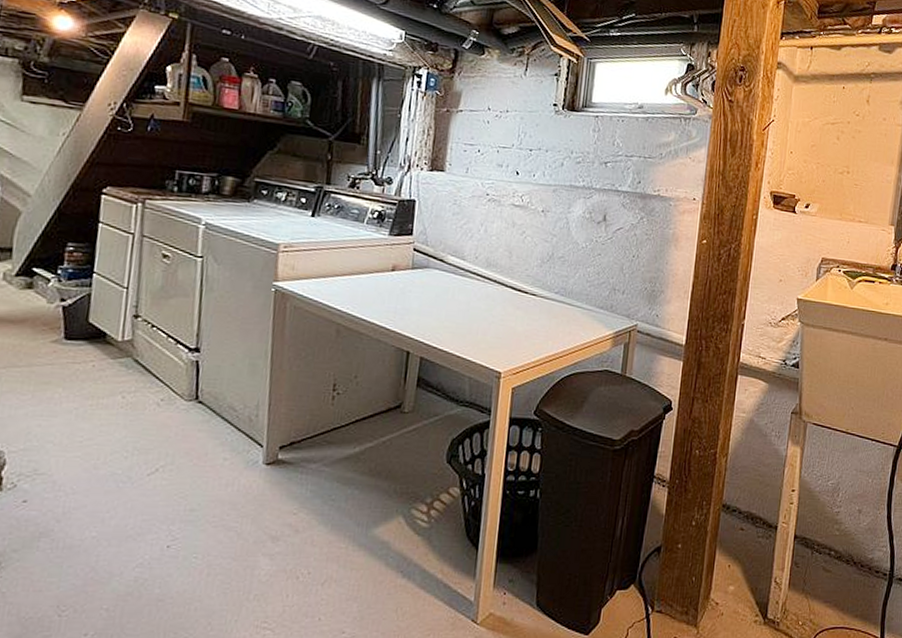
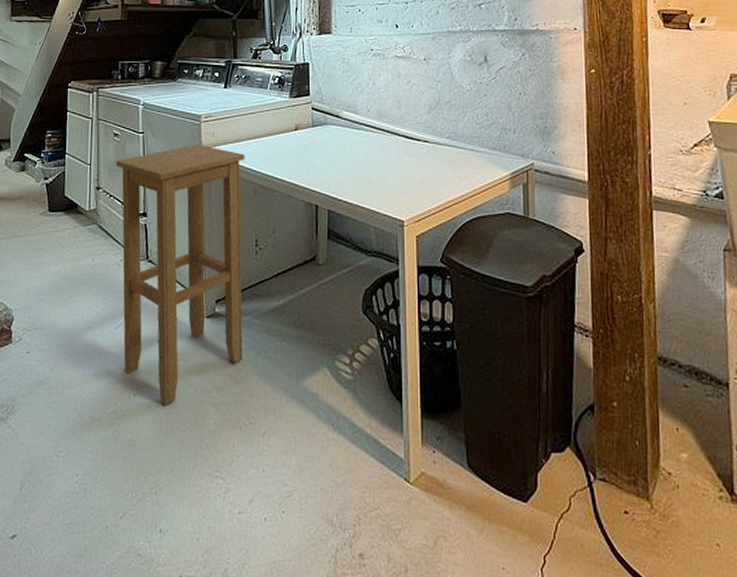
stool: none [156,276,330,557] -> present [116,145,245,405]

